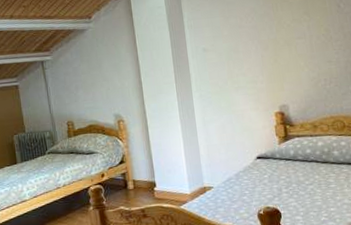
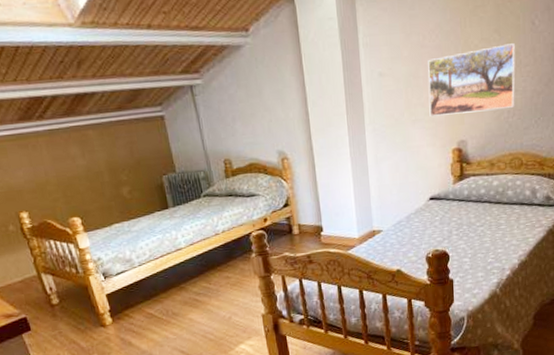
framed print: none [246,22,331,84] -> present [428,43,516,116]

